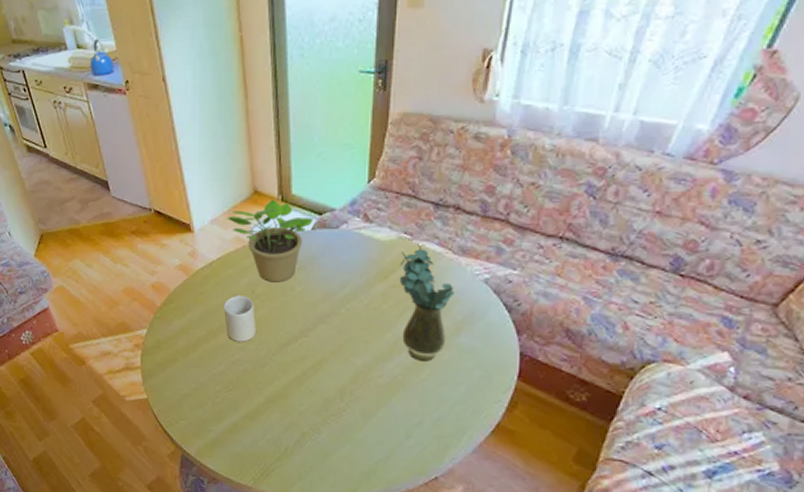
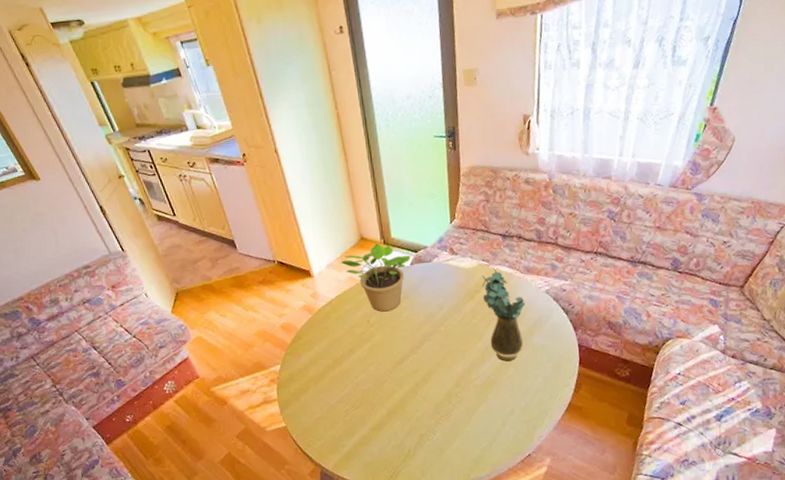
kettle: present [90,39,114,76] -> none [210,120,232,151]
mug: present [224,294,257,342] -> none [345,325,375,366]

